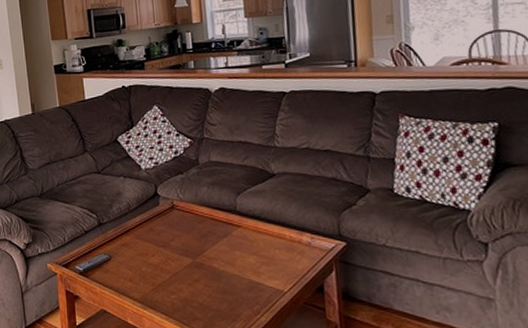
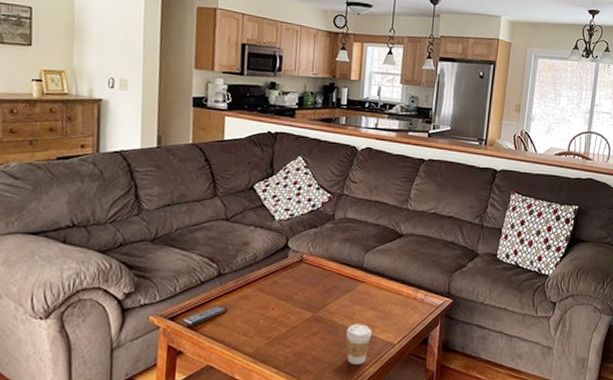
coffee cup: none [229,270,258,314] -> present [345,324,372,366]

